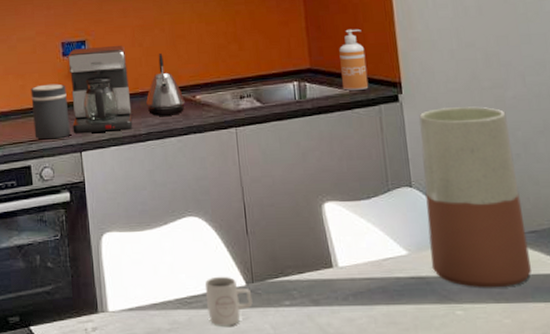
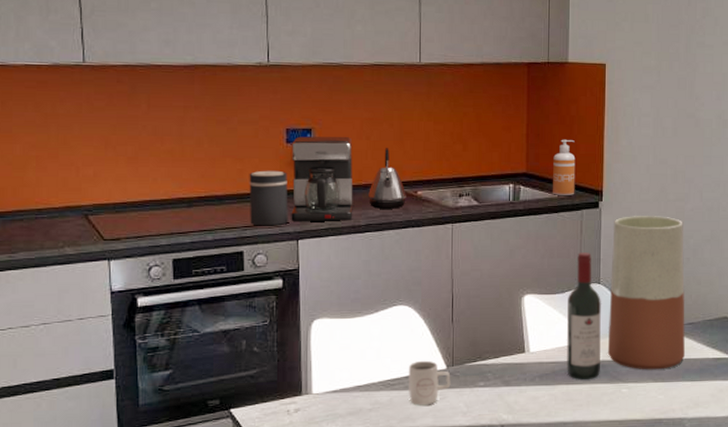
wine bottle: none [374,152,426,299] -> present [566,252,602,380]

